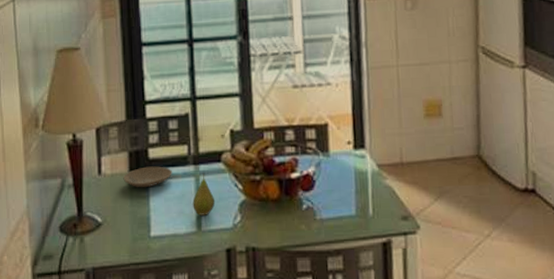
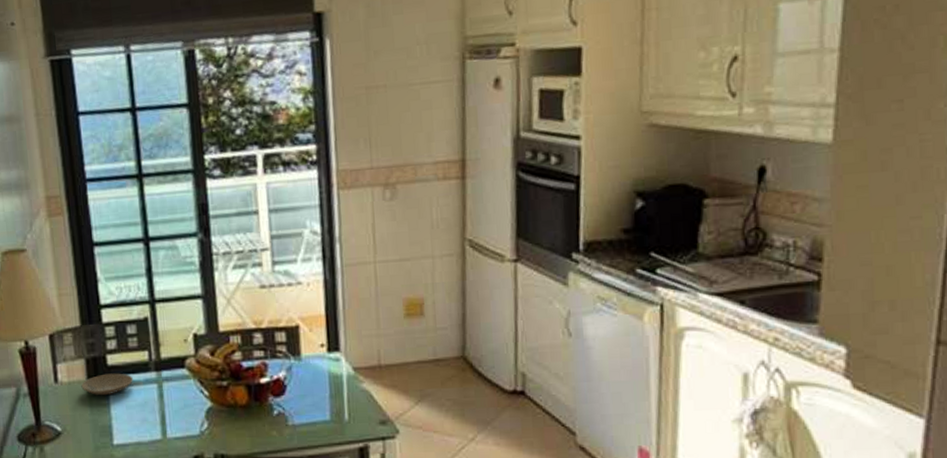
fruit: present [192,173,215,216] -> none [156,379,180,423]

